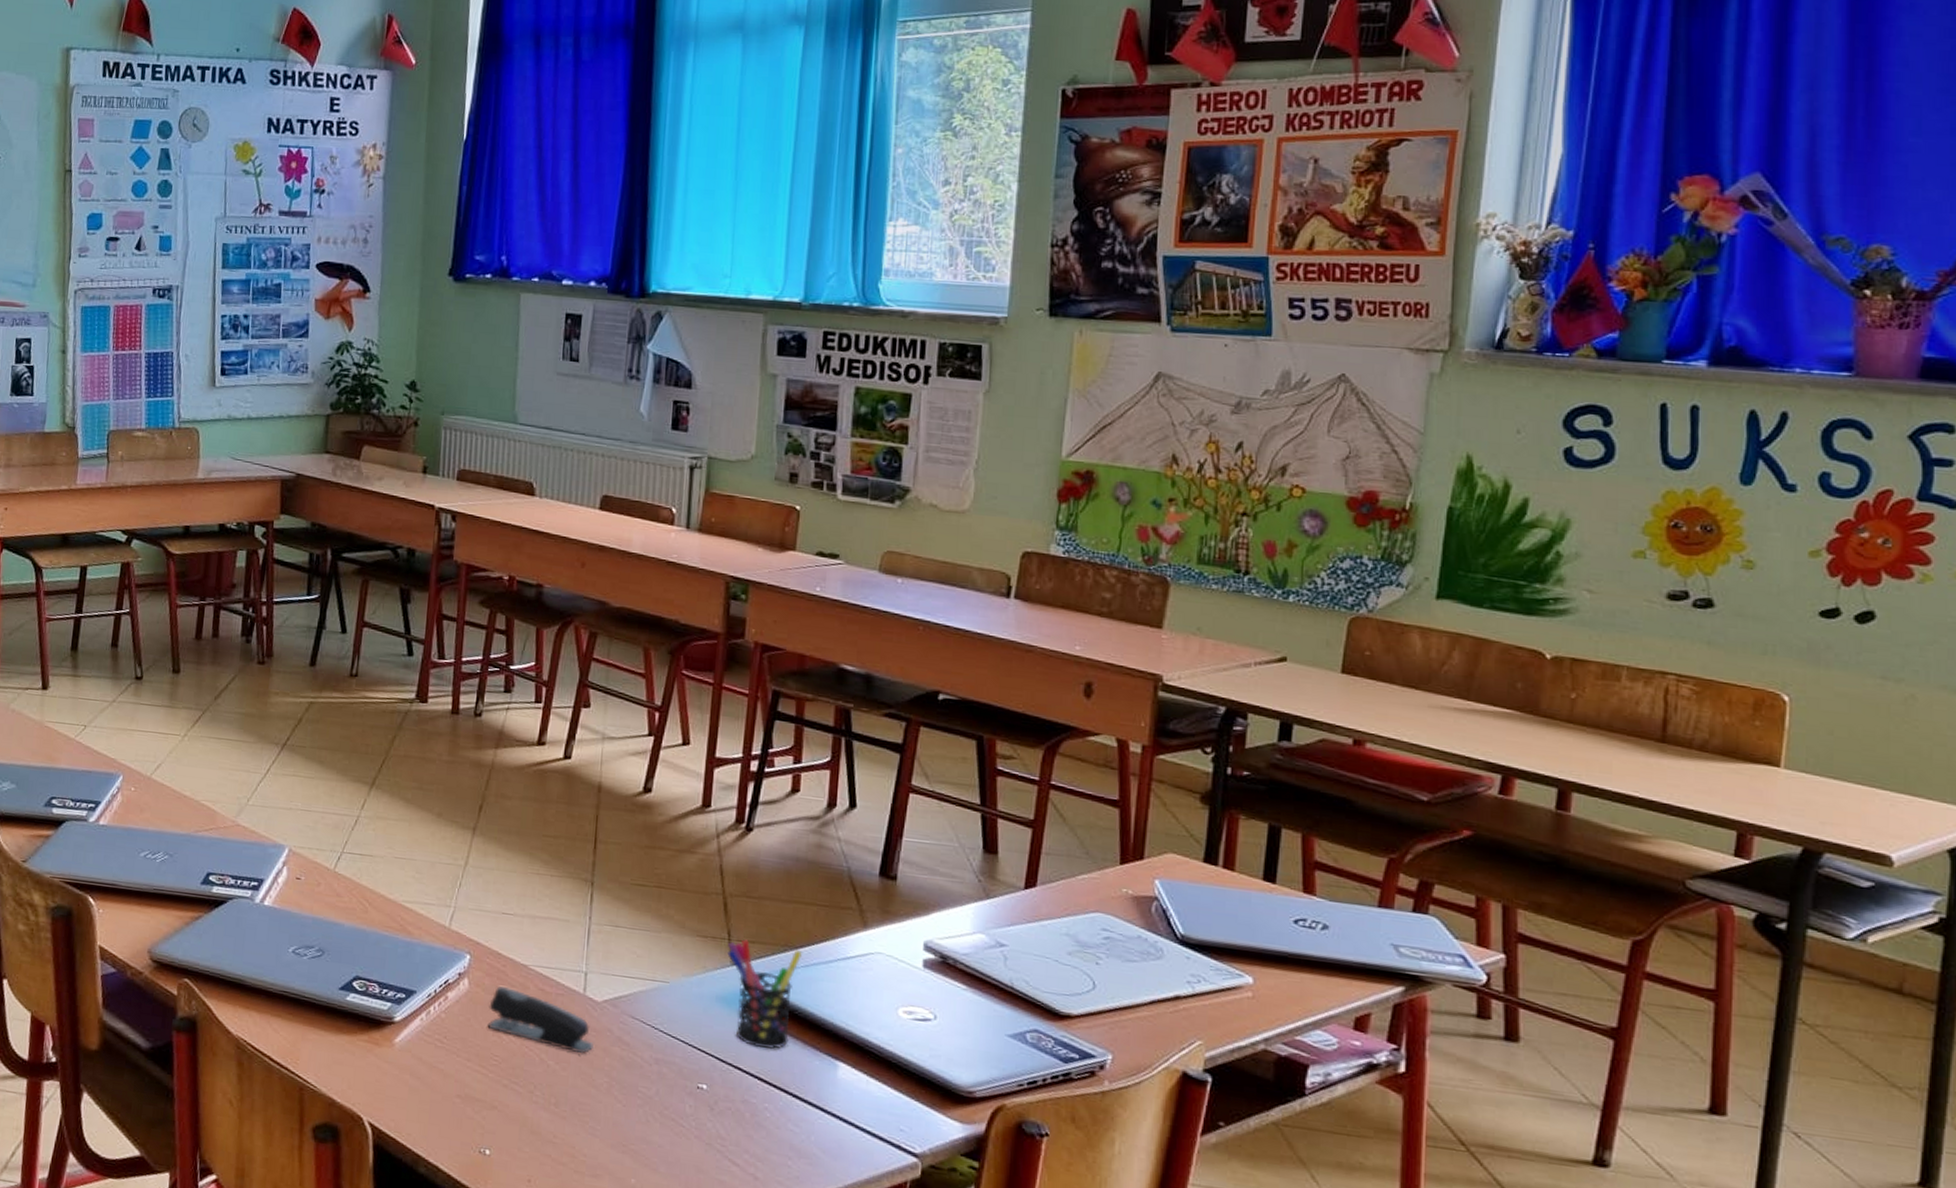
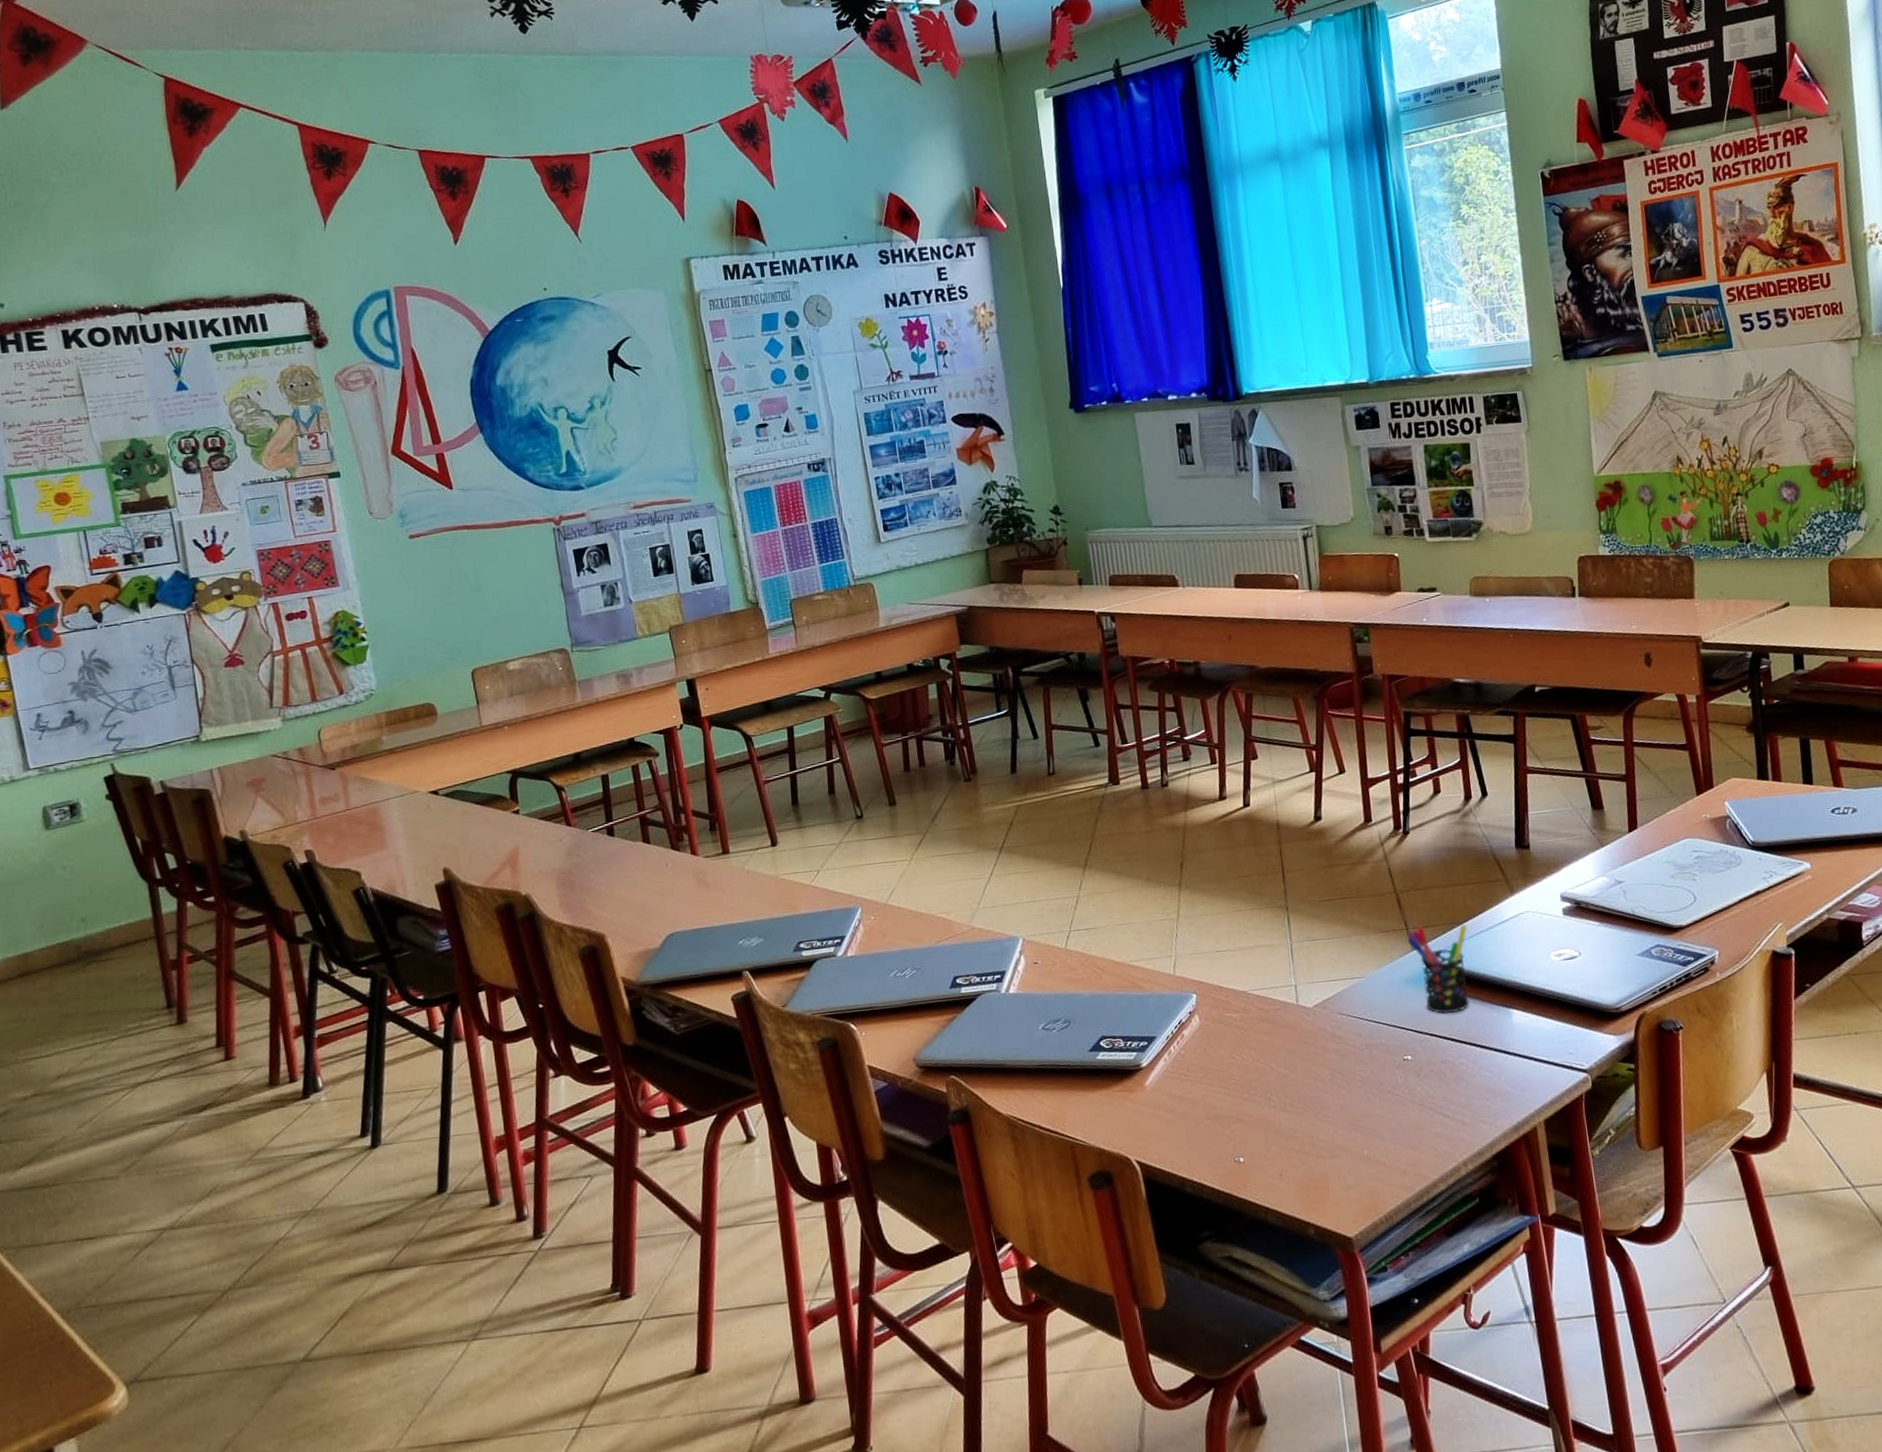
stapler: present [487,986,594,1054] -> none [1219,1014,1313,1056]

